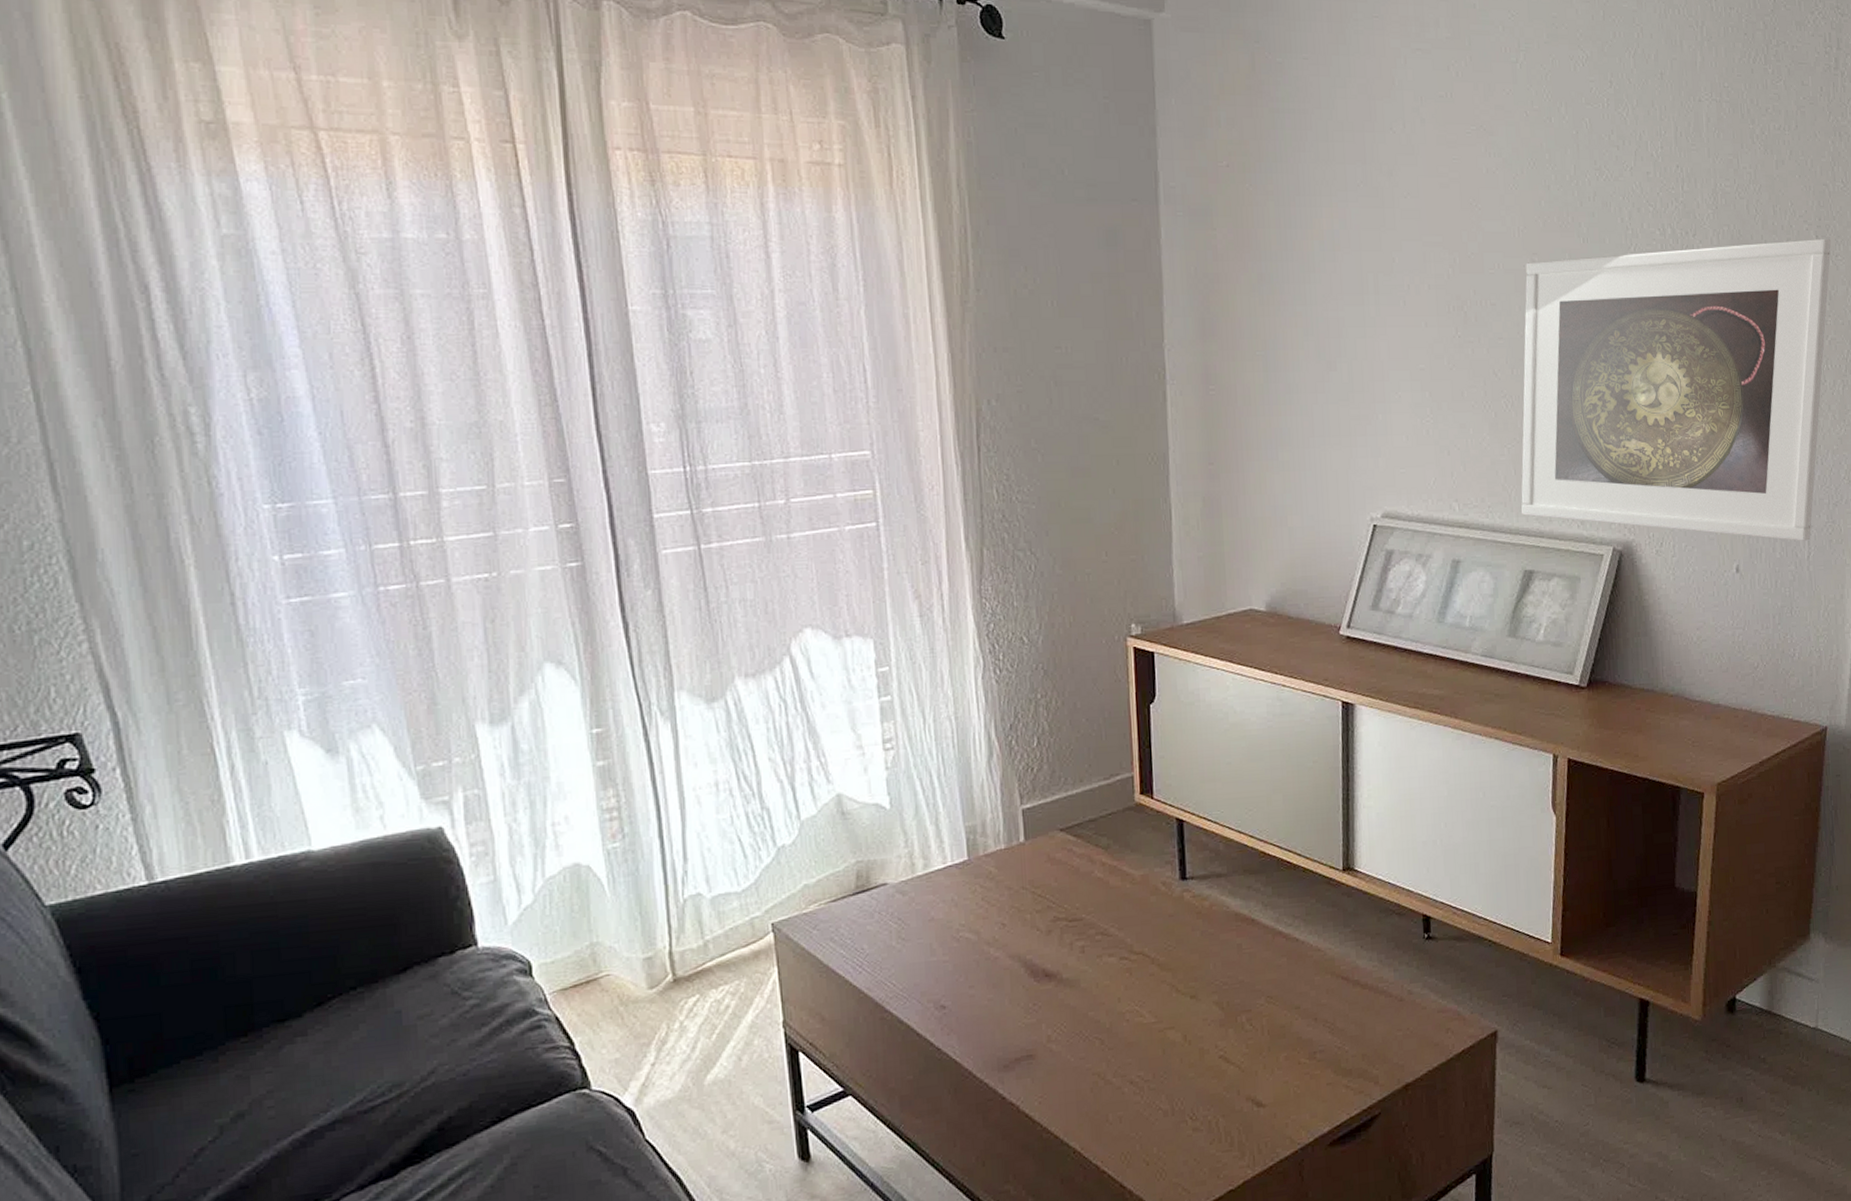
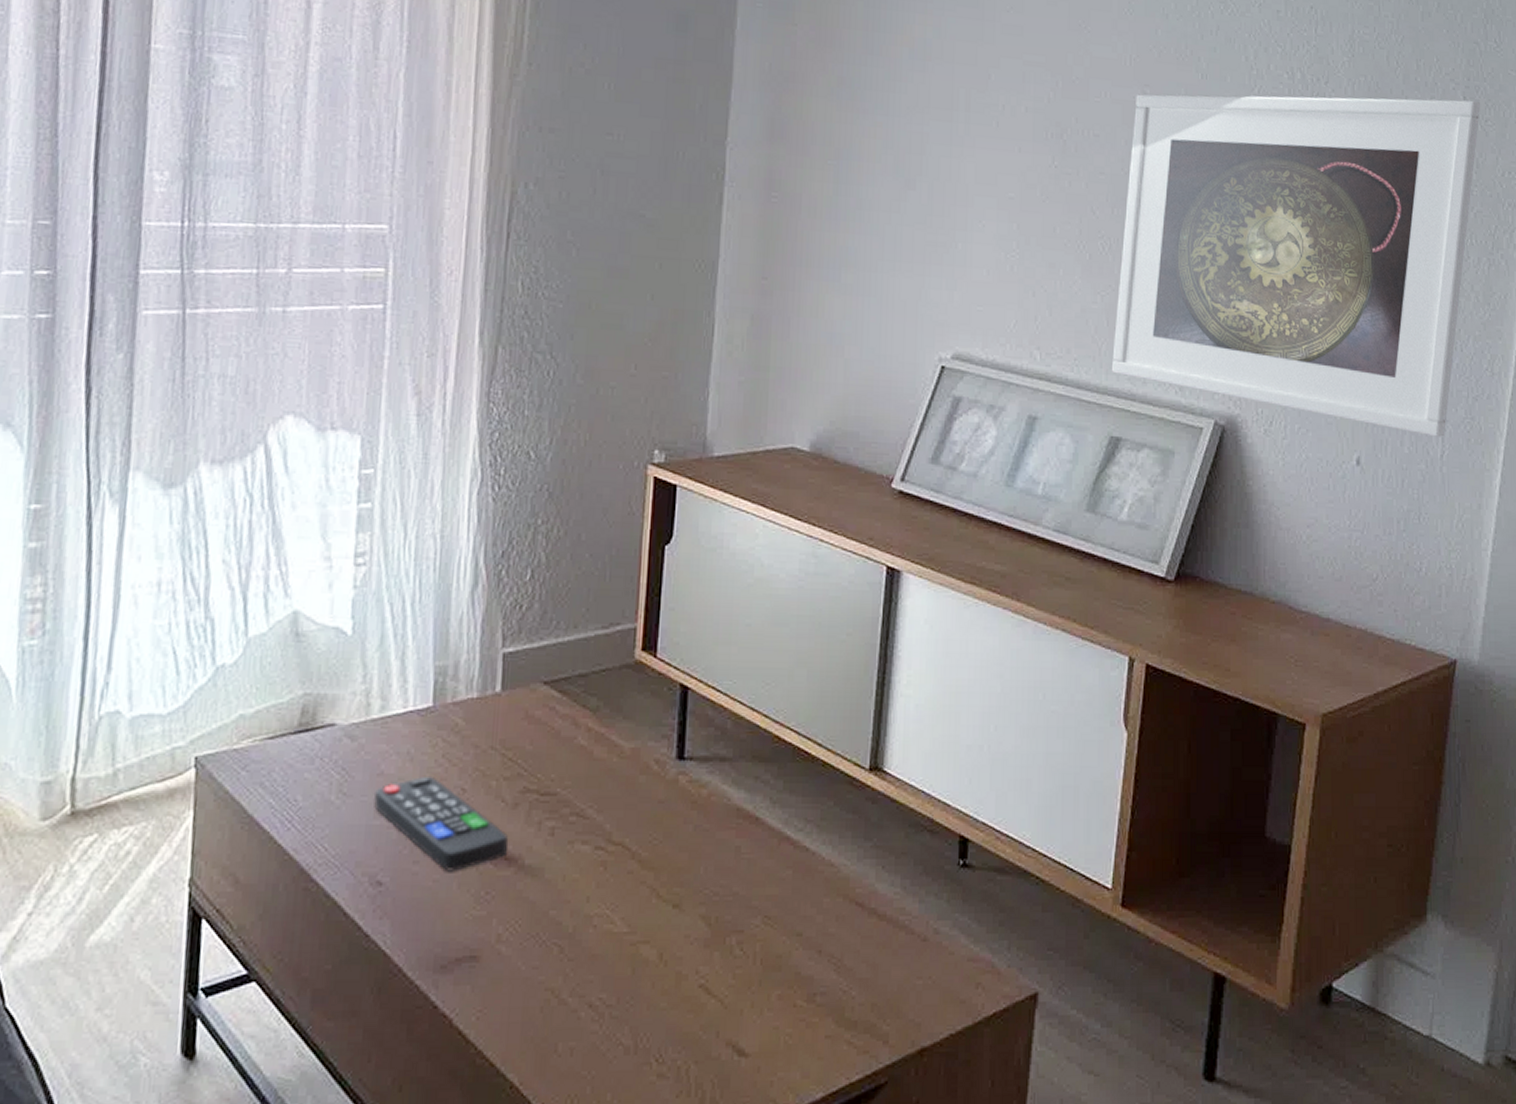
remote control: none [928,916,1047,991] -> present [373,775,508,872]

